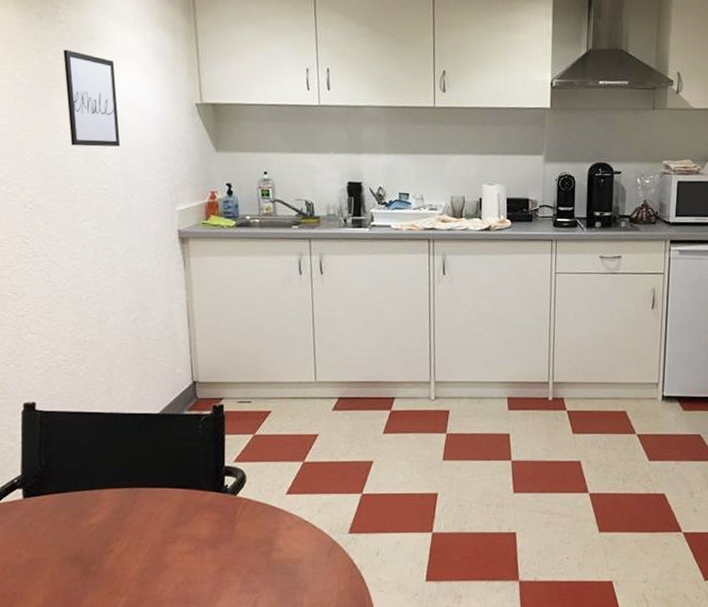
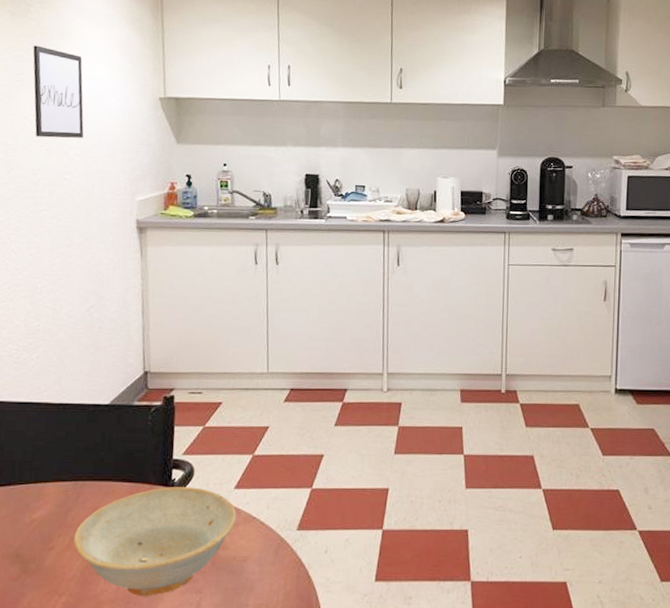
dish: none [132,493,289,597] -> present [74,487,237,597]

